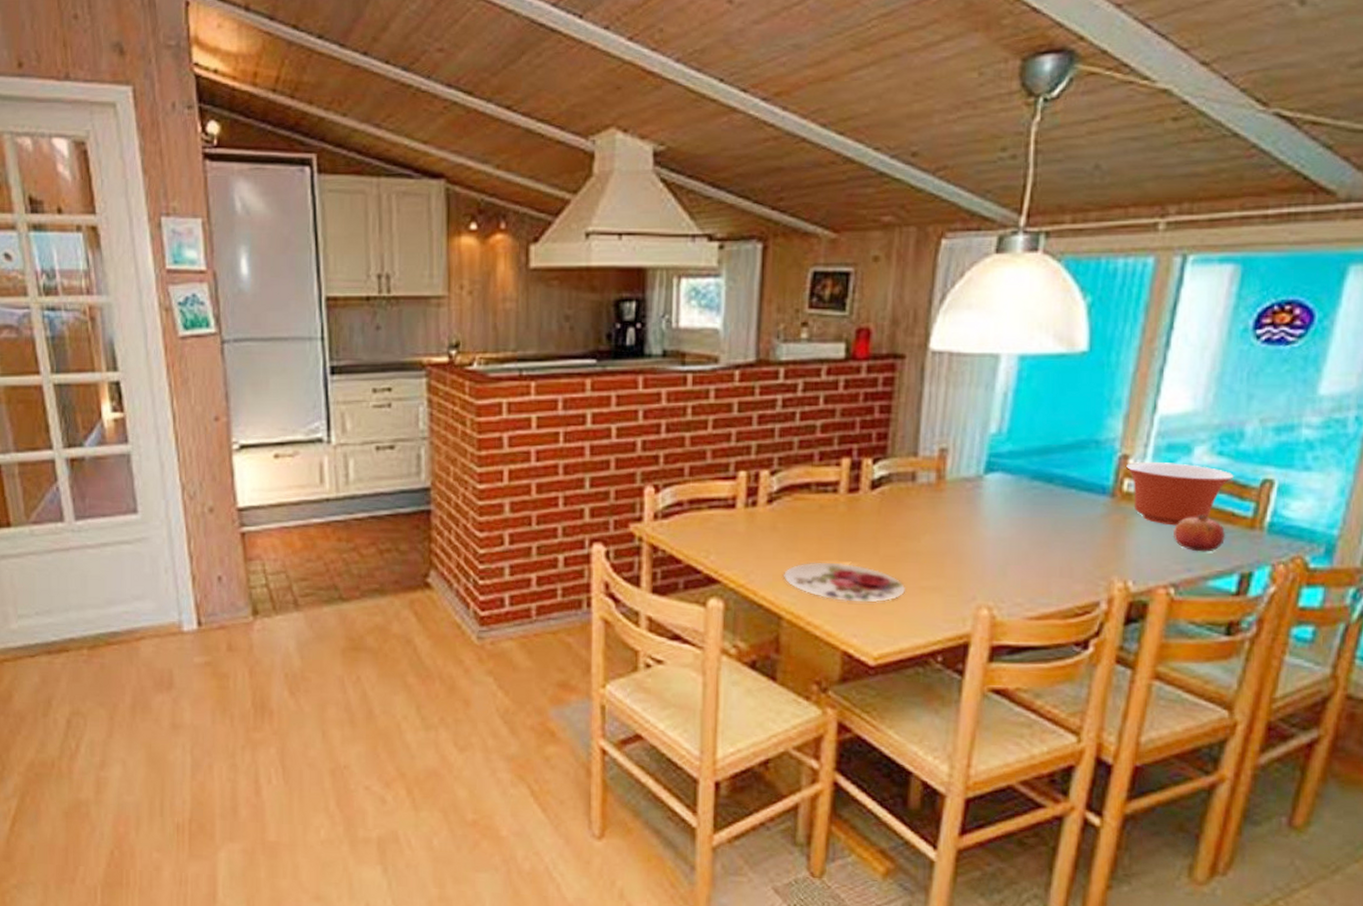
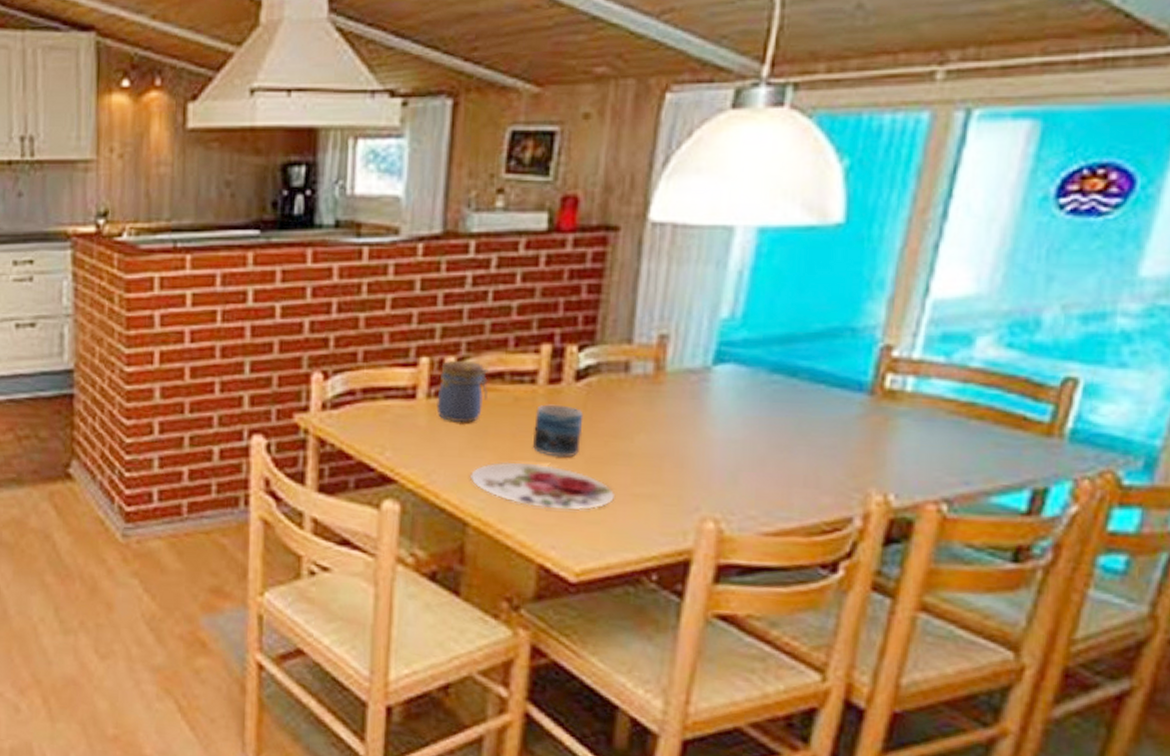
jar: none [753,473,797,529] -> present [436,360,488,423]
mug: none [835,510,878,557] -> present [532,404,584,457]
mixing bowl: present [1126,462,1234,526] -> none [890,354,1027,431]
fruit: present [1174,515,1225,552] -> none [948,418,1014,463]

